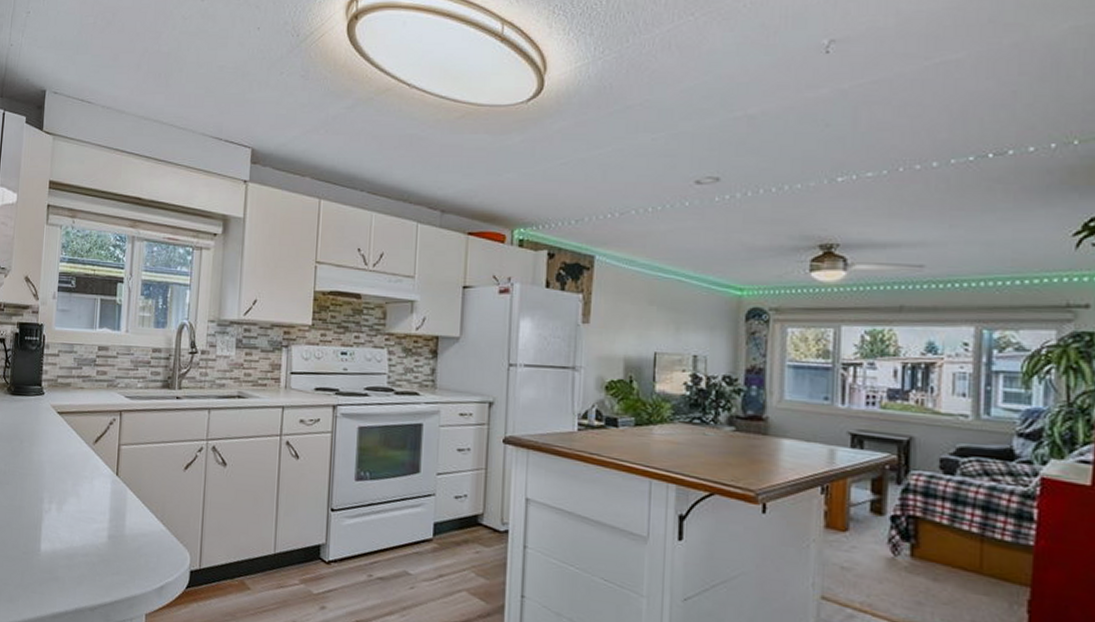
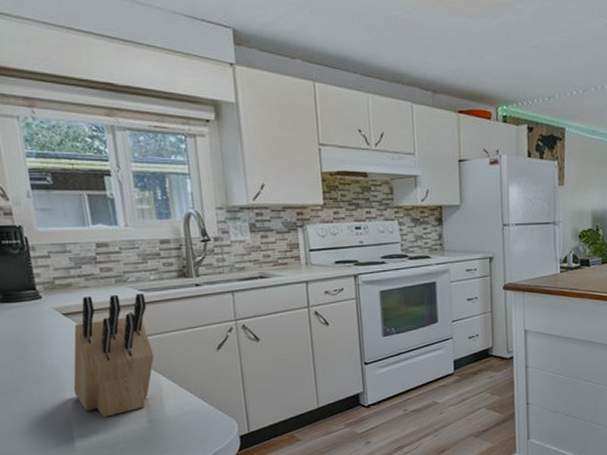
knife block: none [51,398,129,525] -> present [73,293,155,417]

